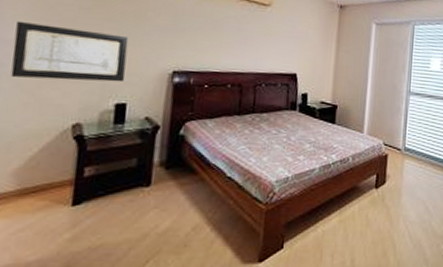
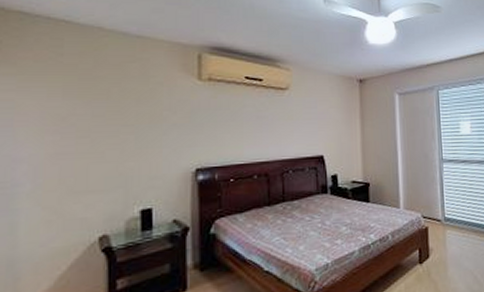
wall art: present [10,20,129,83] -> none [29,137,148,195]

